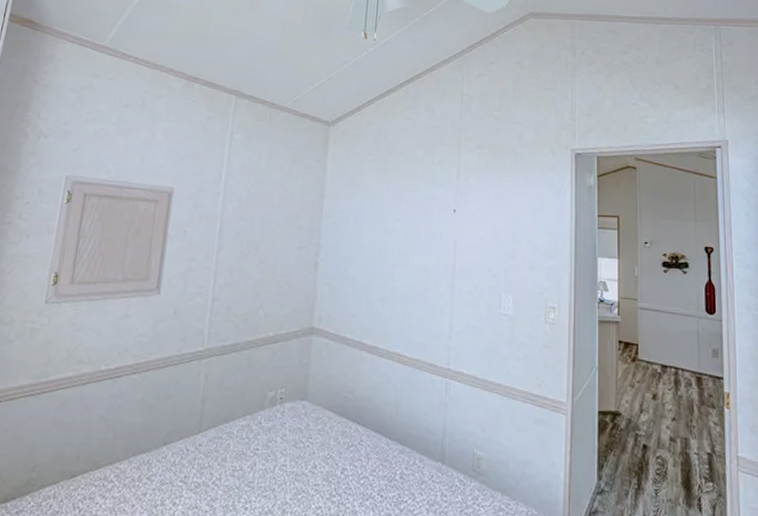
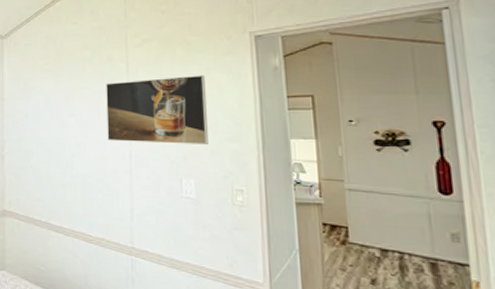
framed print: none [432,187,529,259] -> present [106,75,208,144]

